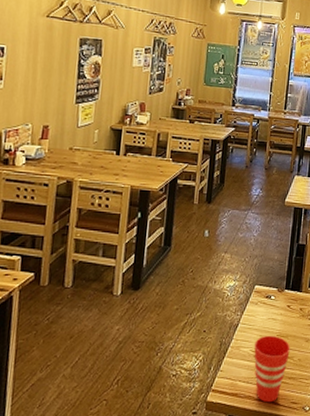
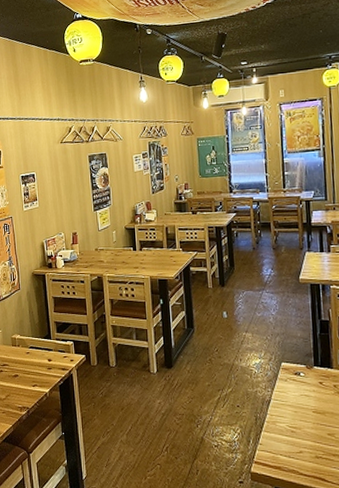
cup: present [254,335,290,403] -> none [290,411,330,478]

